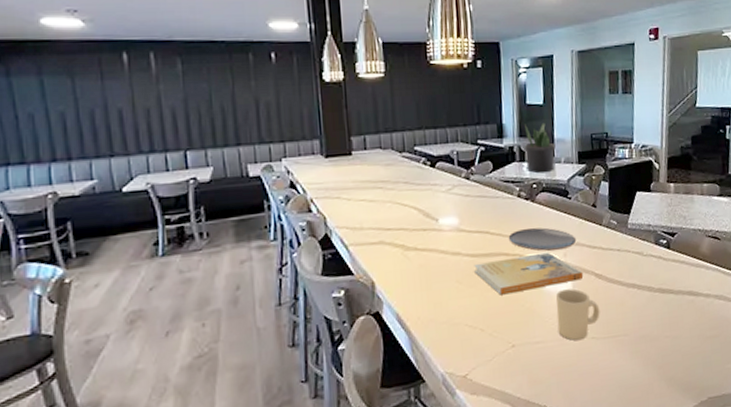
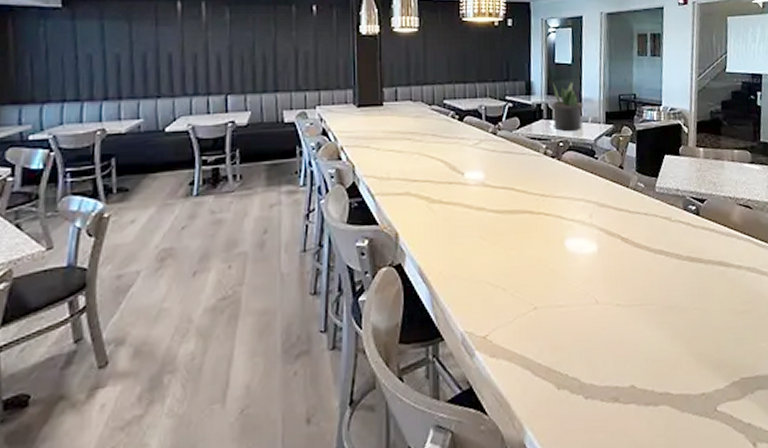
book: present [474,252,584,295] -> none [498,212,609,254]
plate: present [508,227,577,251] -> none [533,187,603,211]
mug: present [555,288,600,341] -> none [580,251,626,306]

